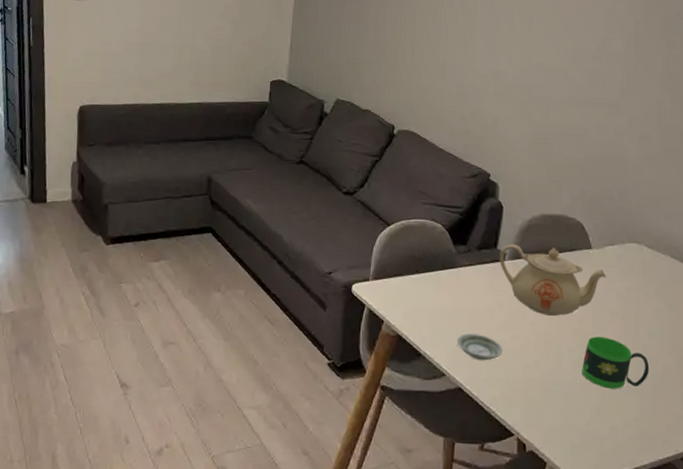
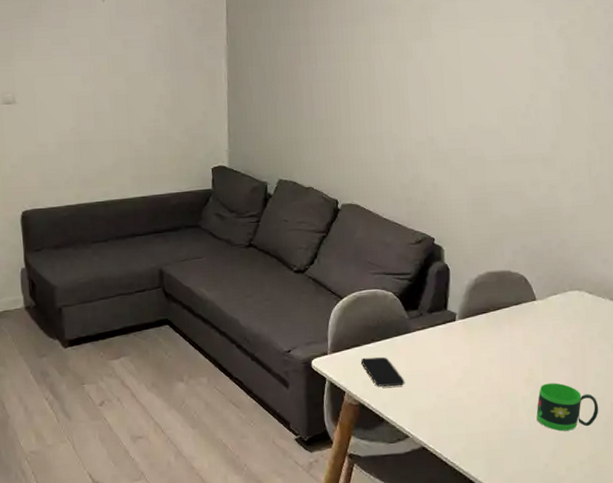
smartphone: none [403,288,446,322] -> present [361,357,405,387]
saucer: present [456,333,503,361] -> none [416,394,461,419]
teapot: present [499,243,606,316] -> none [449,303,552,369]

